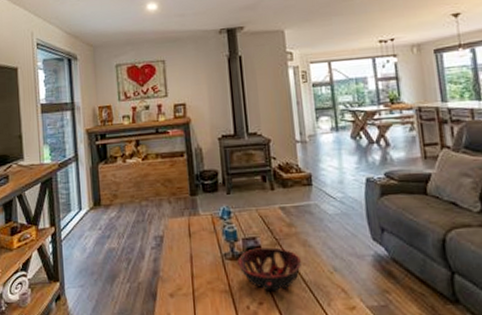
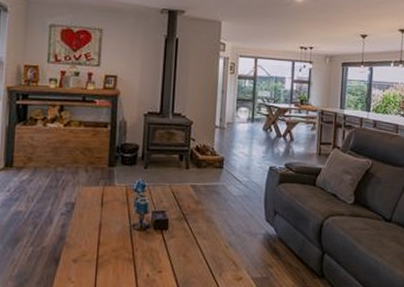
decorative bowl: present [238,247,302,292] -> none [144,221,203,261]

